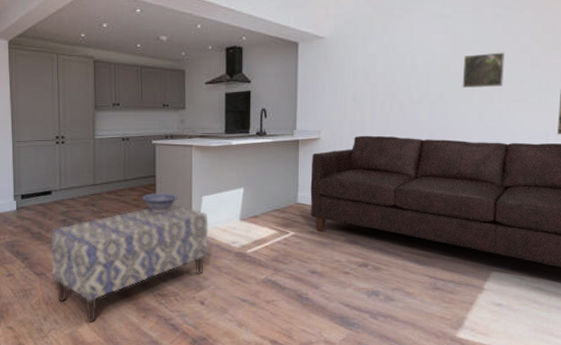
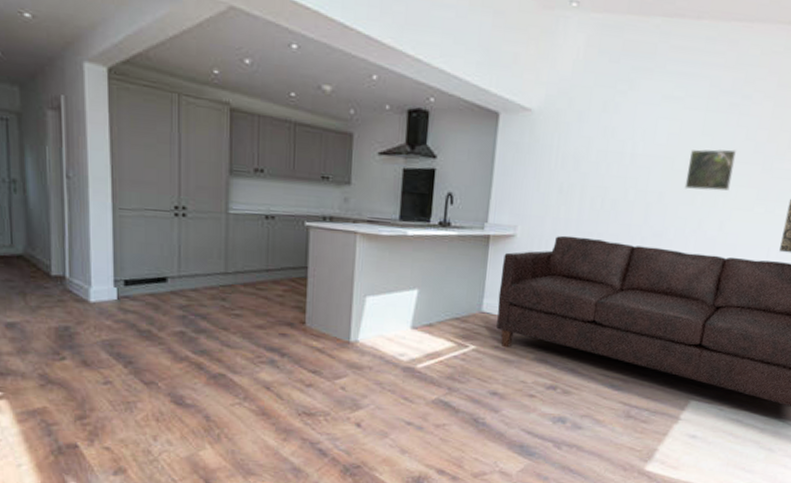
bench: present [50,205,209,323] -> none [164,305,372,445]
decorative bowl: present [141,193,178,213] -> none [287,289,335,314]

